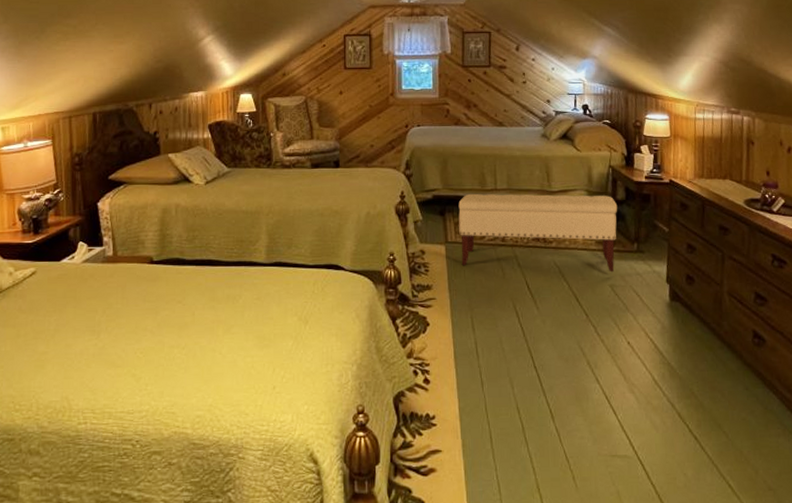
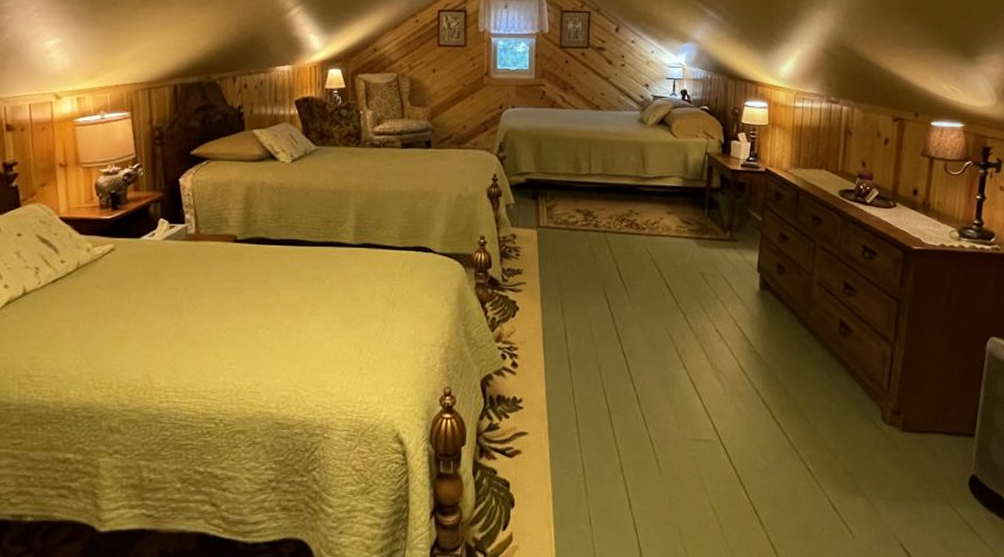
bench: present [458,193,618,273] -> none [551,178,712,260]

